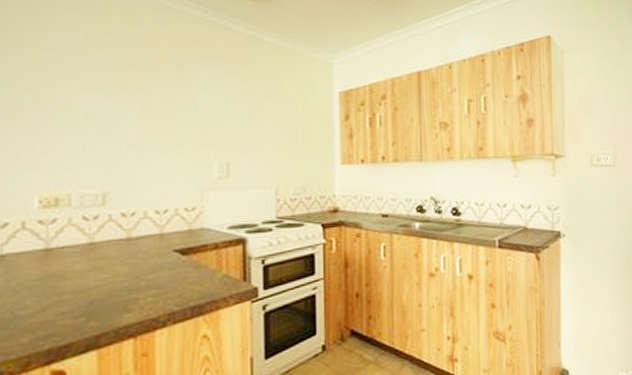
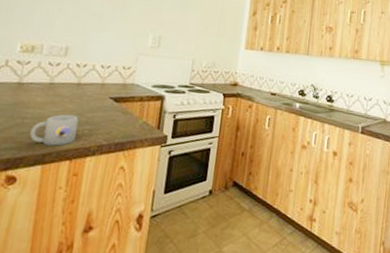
mug: none [73,279,137,324] -> present [30,114,79,146]

